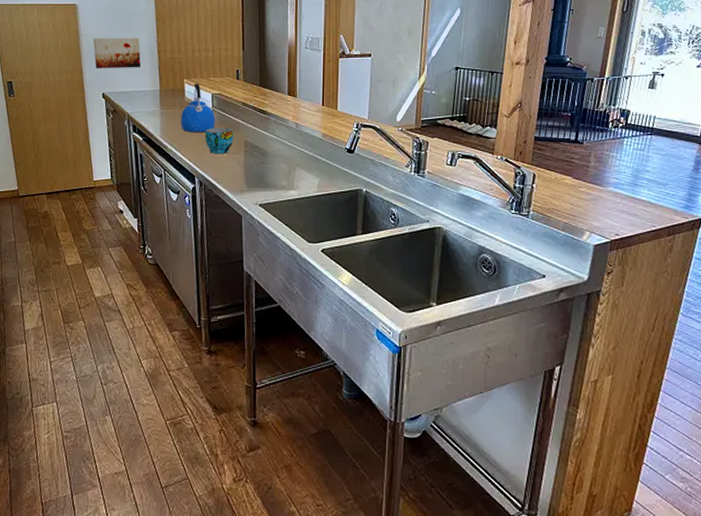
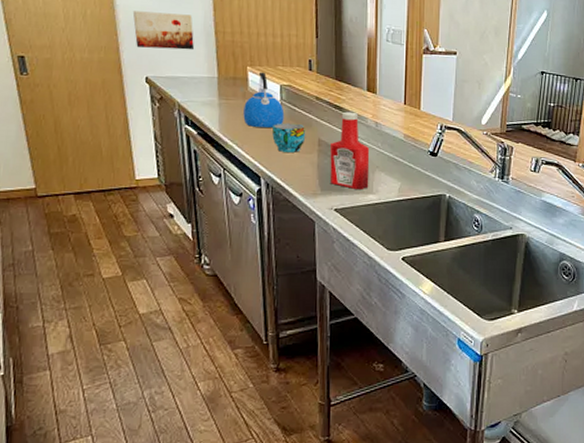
ketchup bottle: none [255,115,291,187] -> present [329,111,370,190]

